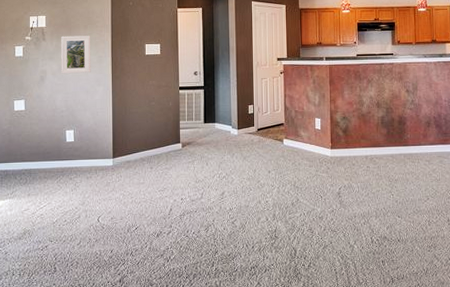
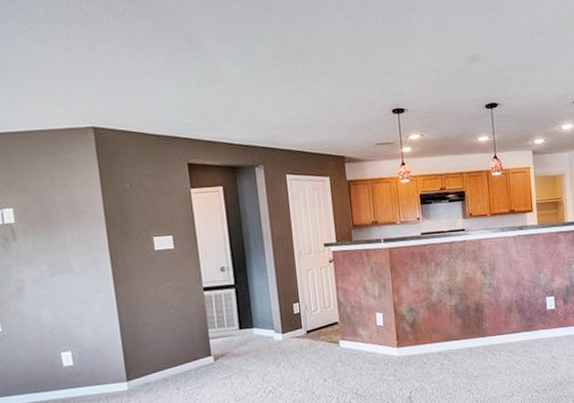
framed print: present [61,35,91,74] -> none [38,230,85,282]

